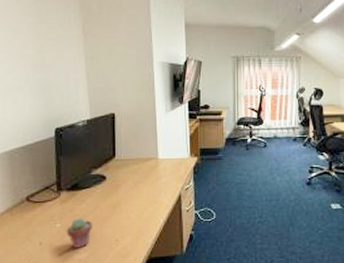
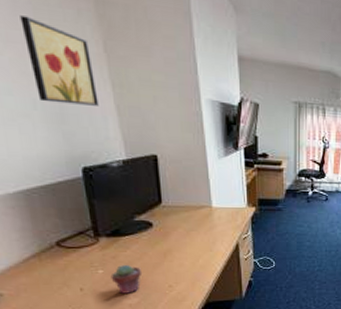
wall art: none [27,14,74,76] -> present [20,15,99,106]

